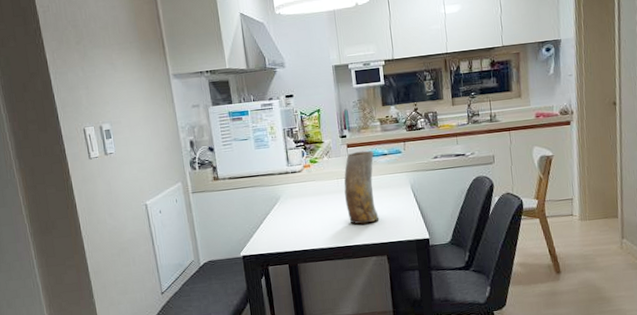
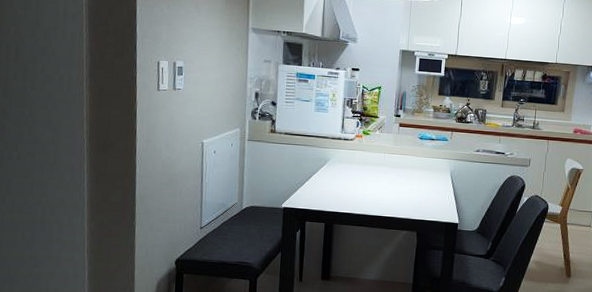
vase: present [344,150,379,225] -> none [388,132,423,199]

